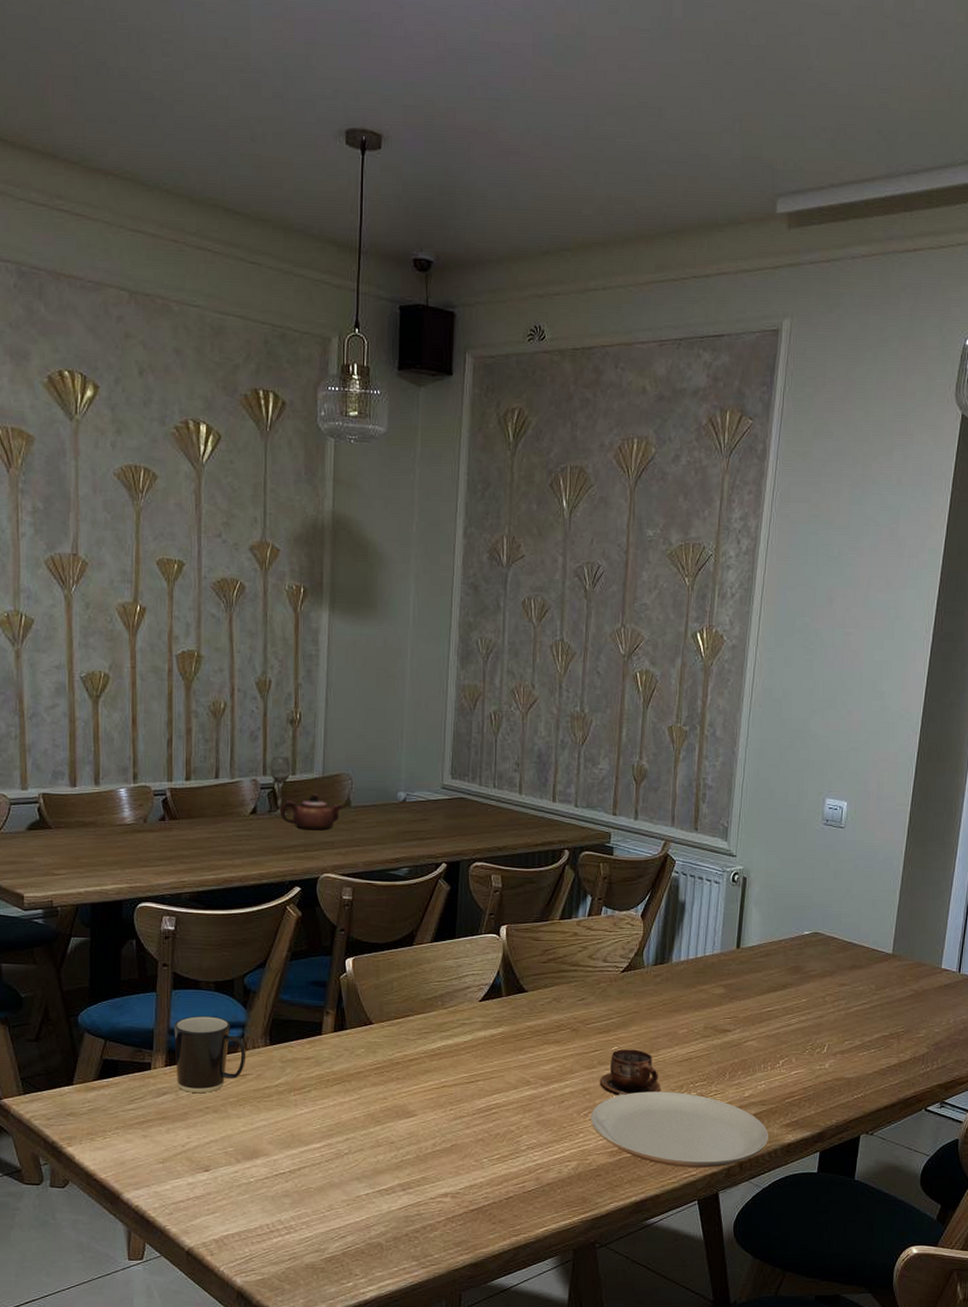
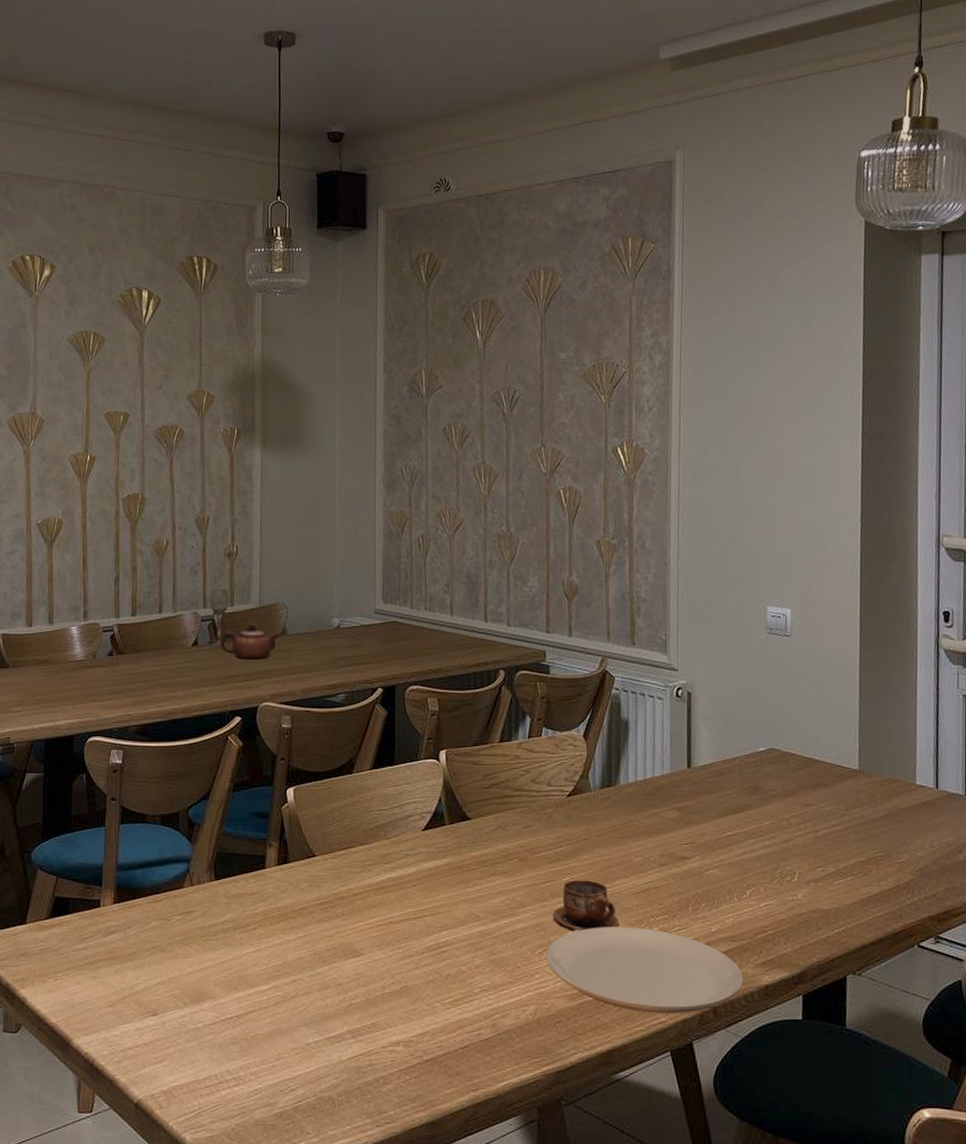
mug: present [174,1015,247,1092] -> none [122,850,192,931]

